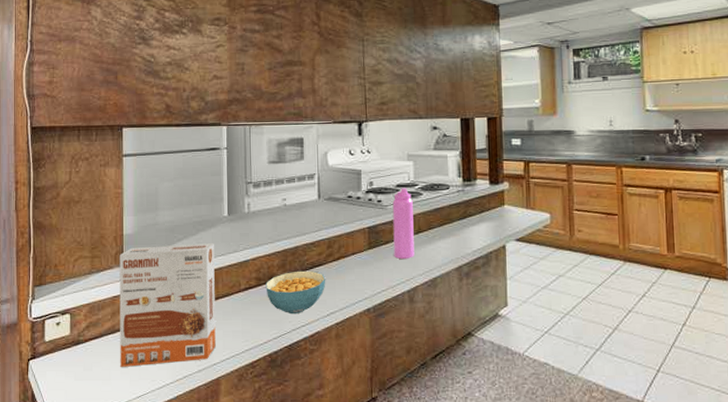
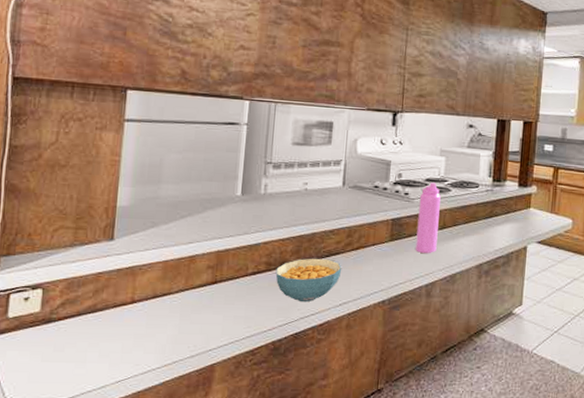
cereal box: present [119,243,216,367] -> none [99,221,223,350]

